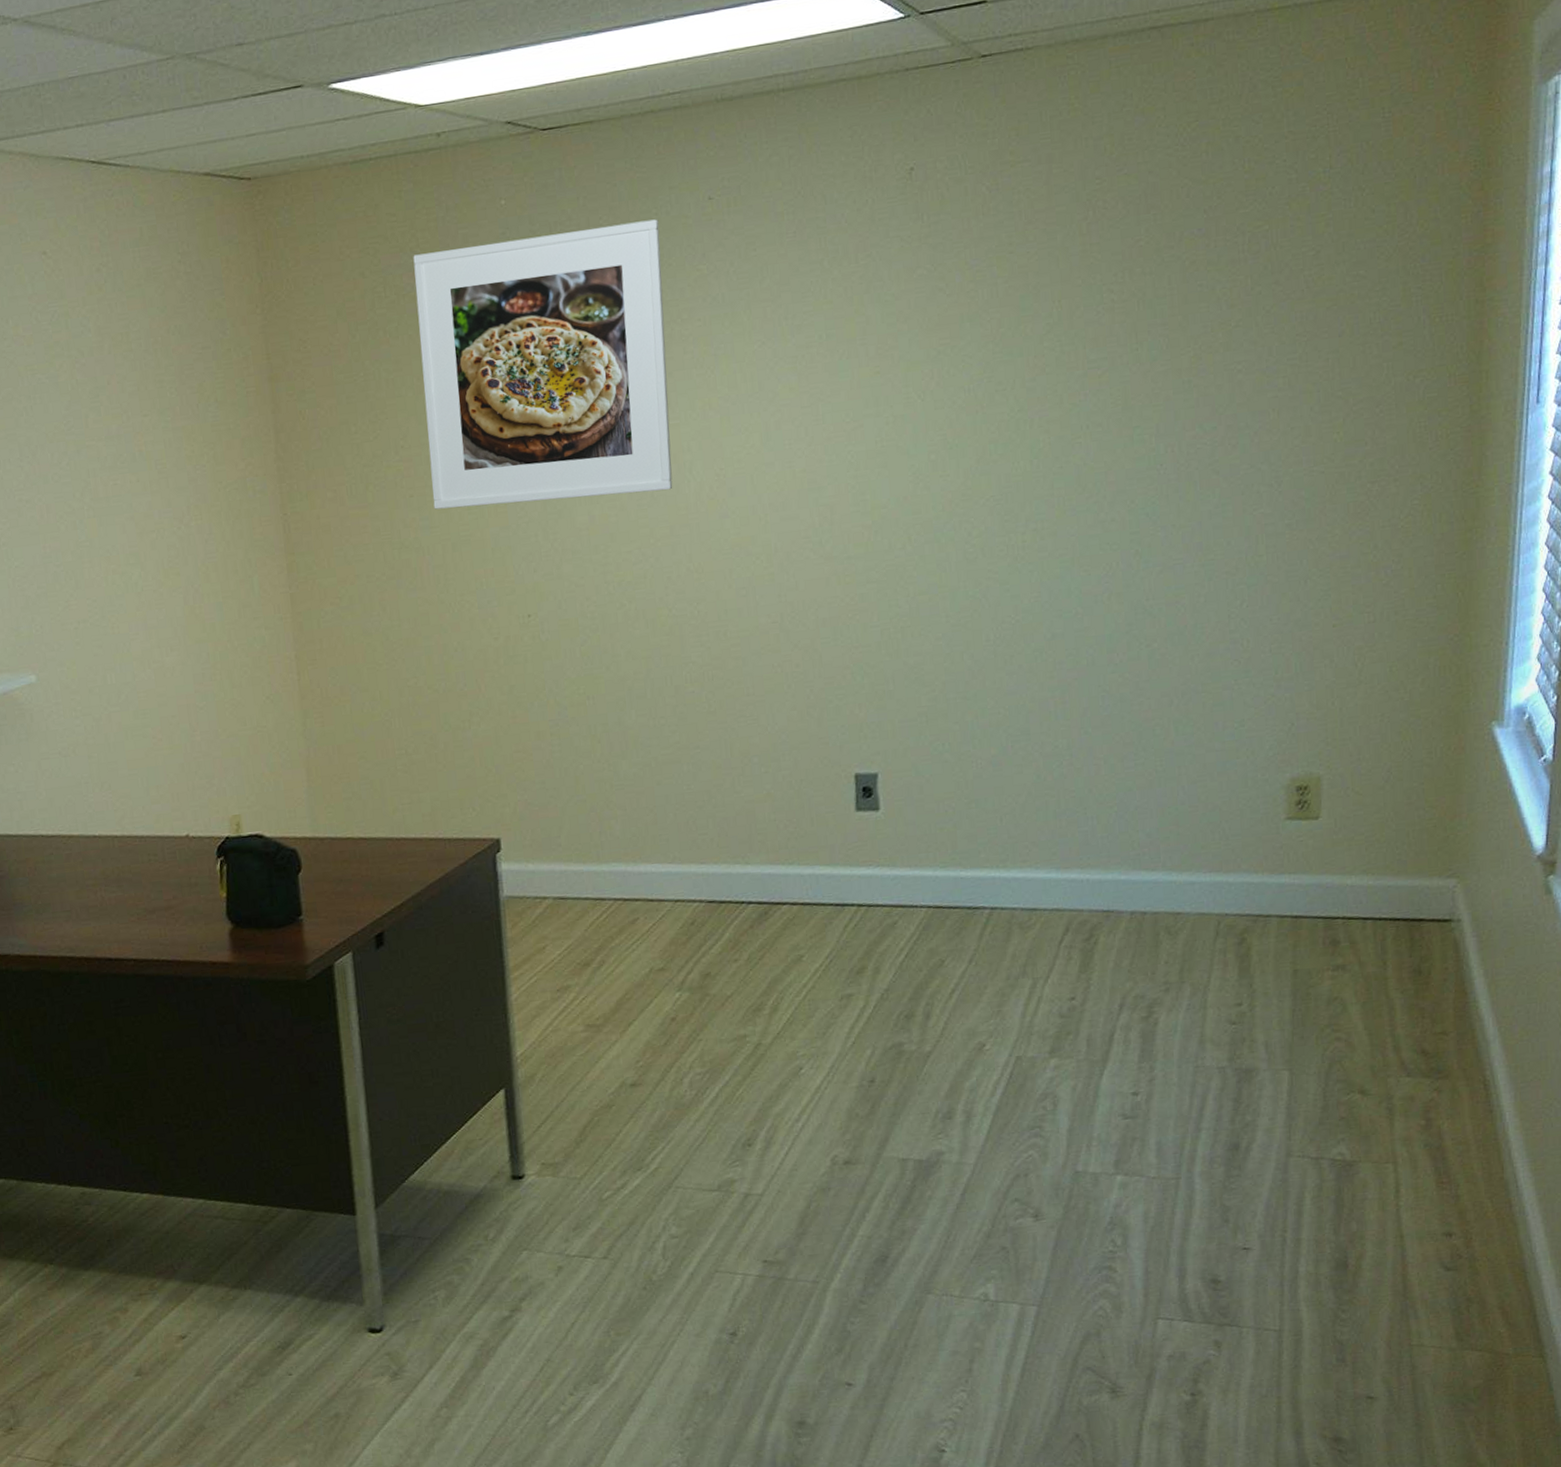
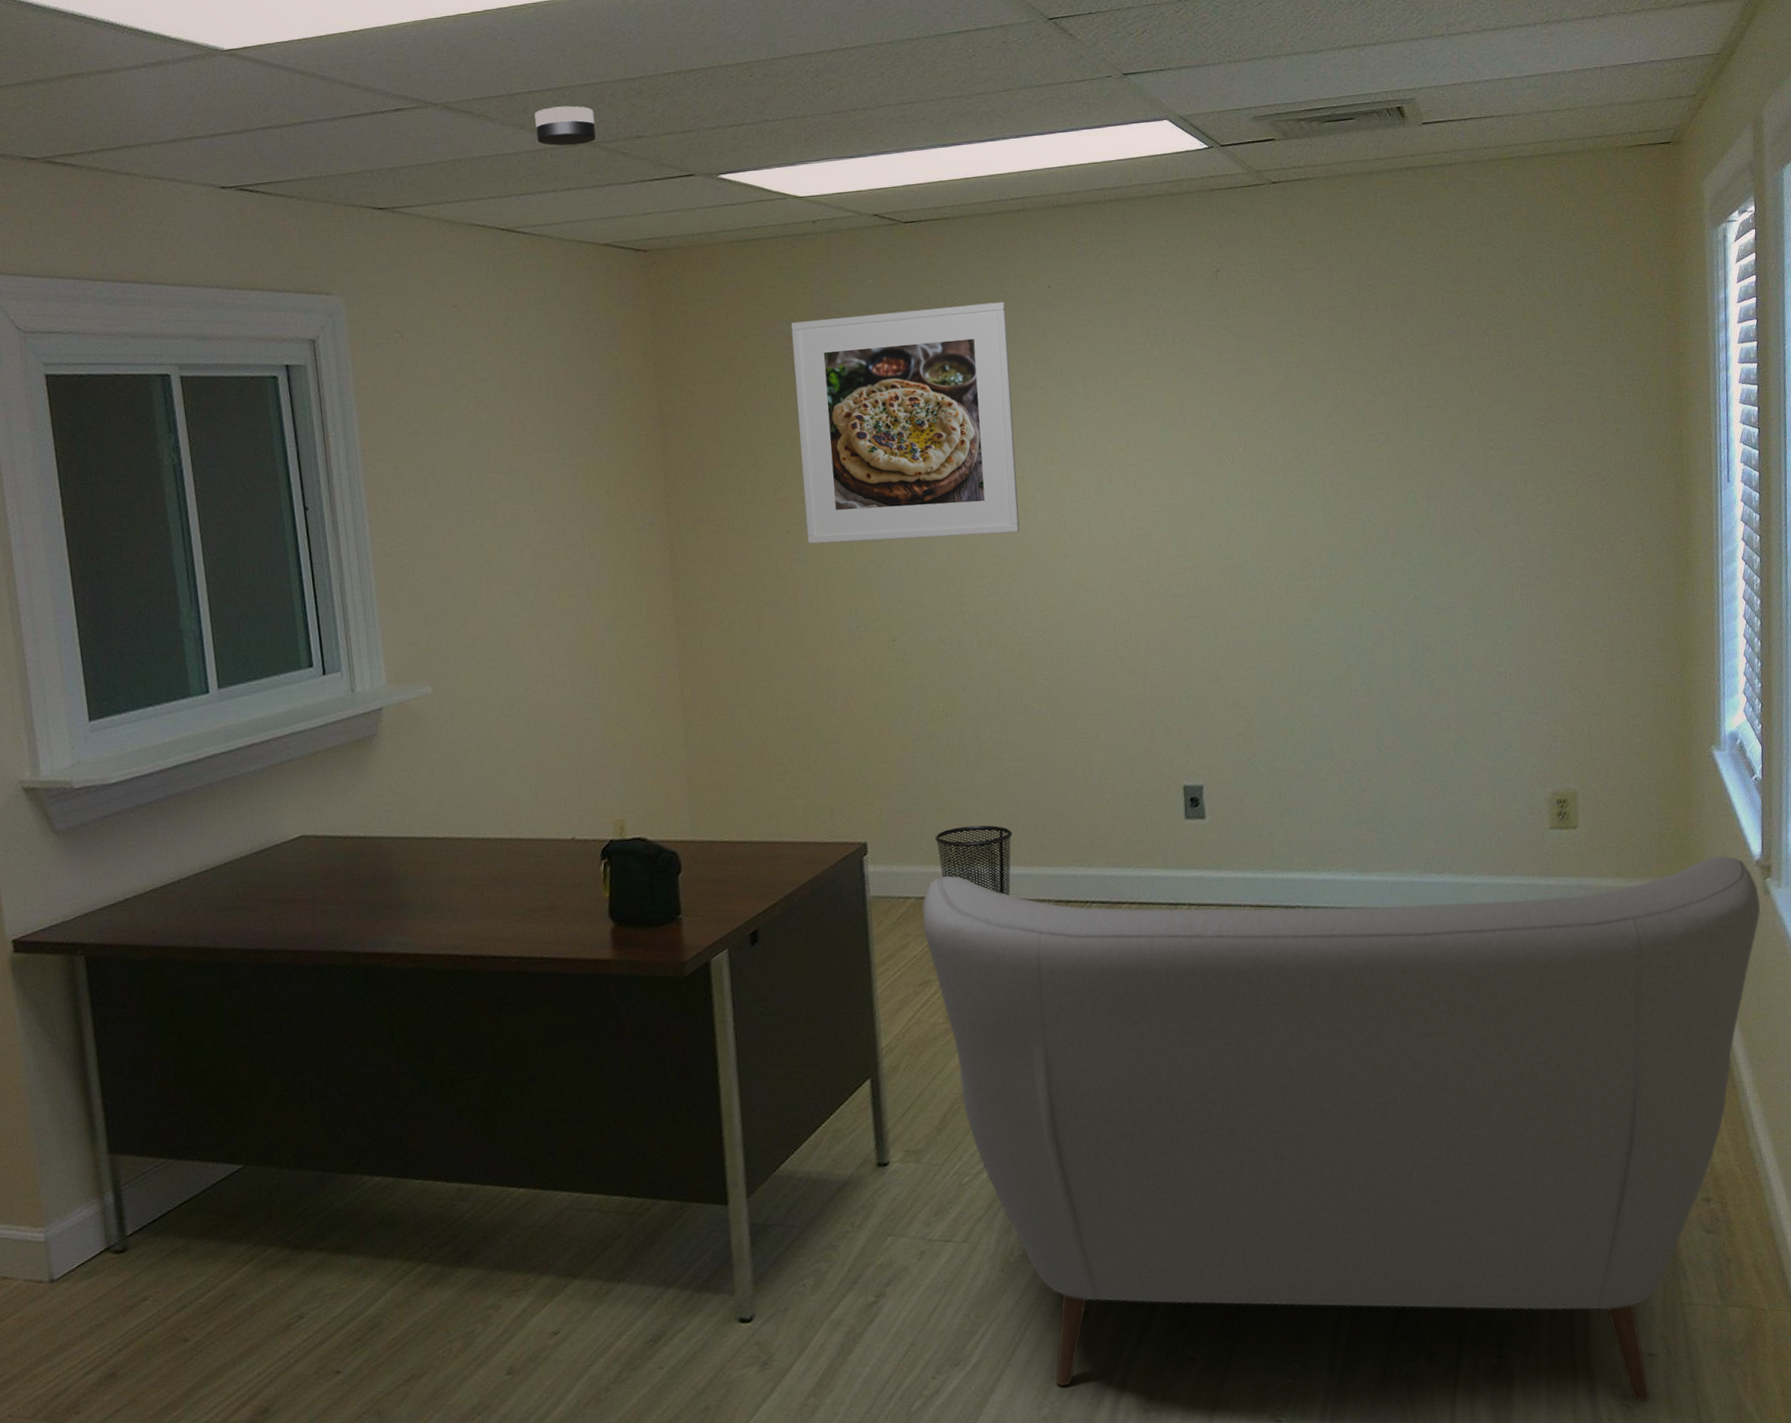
smoke detector: none [123,11,192,61] -> present [534,106,596,146]
loveseat: none [560,850,1539,1447] -> present [922,856,1761,1402]
waste bin: none [574,819,661,896] -> present [934,825,1013,896]

